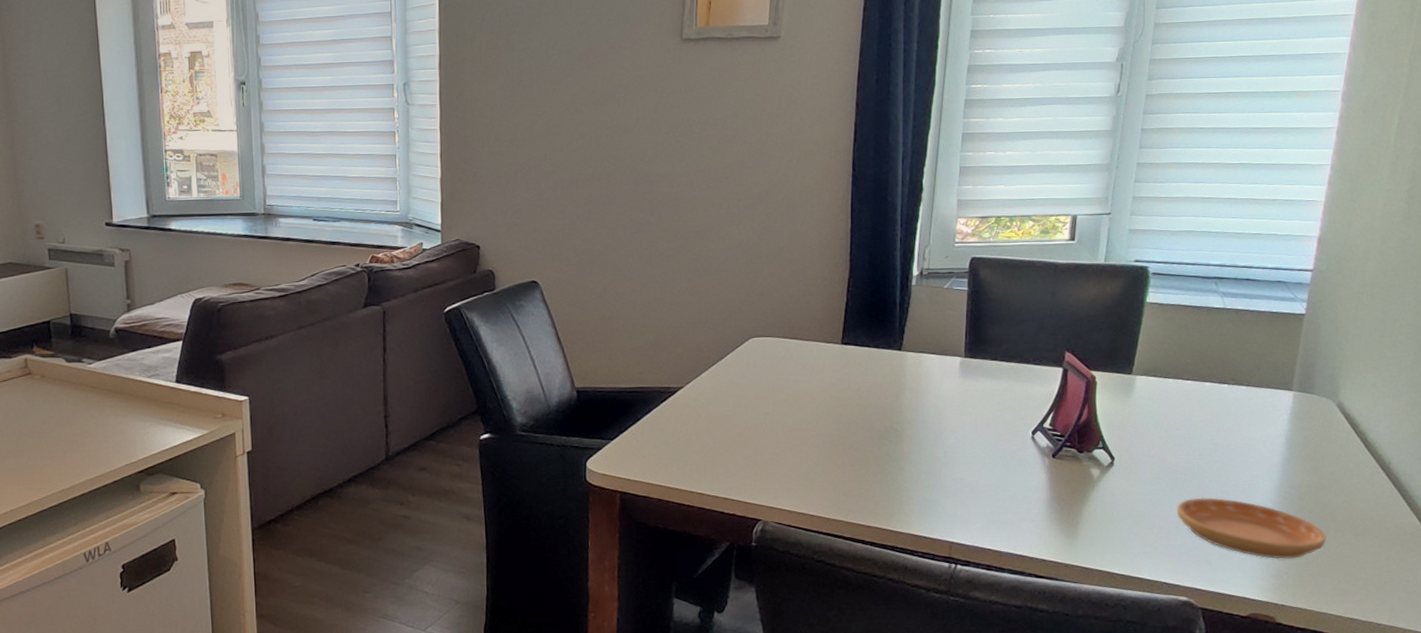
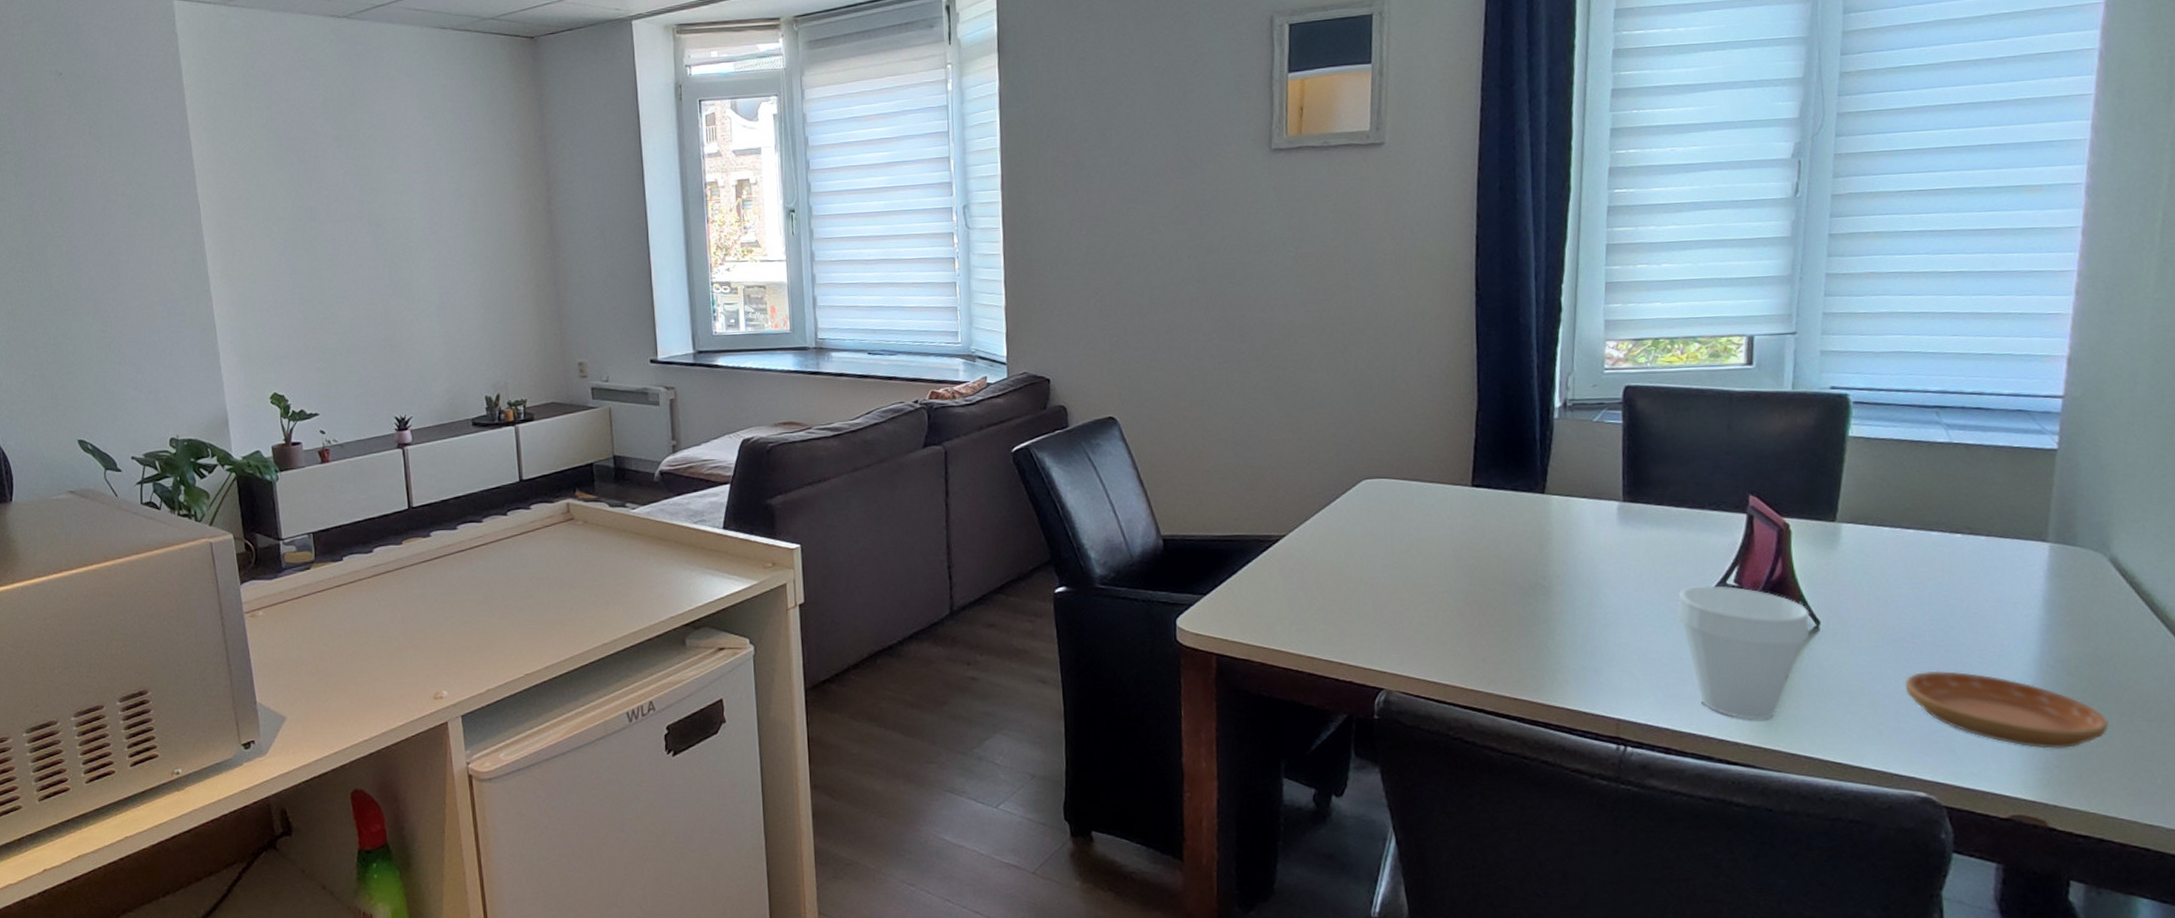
cup: none [1003,428,1107,541] -> present [1677,585,1810,720]

